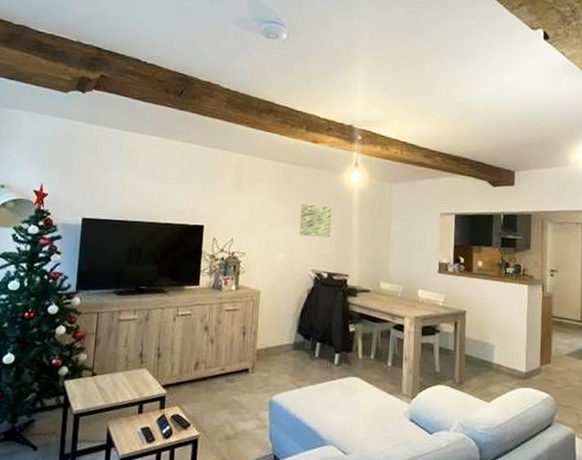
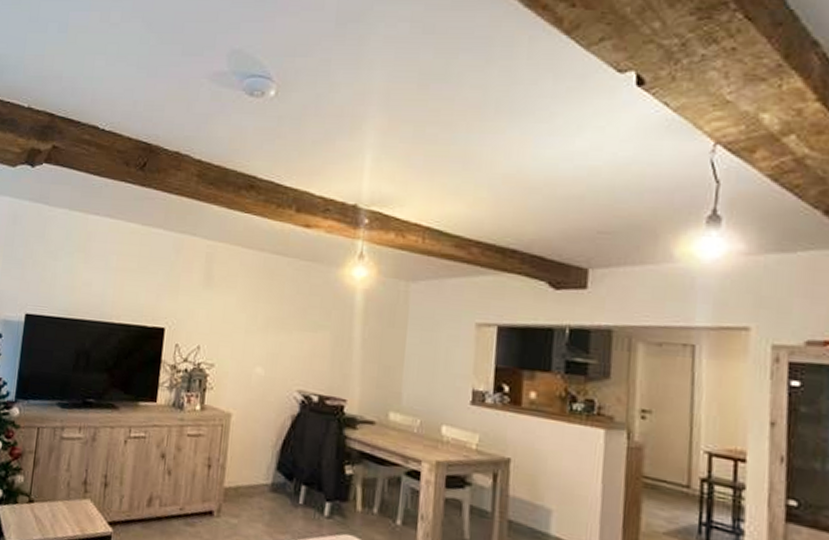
wall art: present [299,203,332,238] -> none [282,304,327,351]

